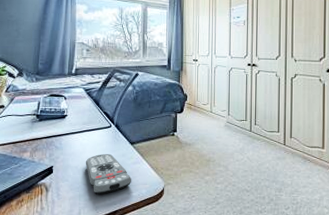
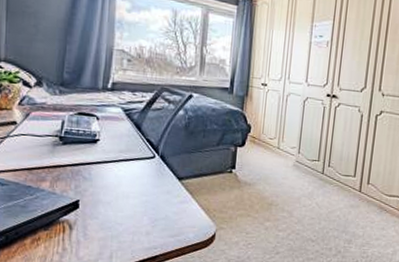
remote control: present [85,153,132,195] -> none [120,188,178,237]

